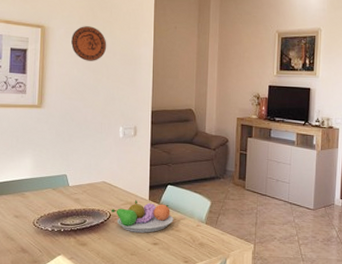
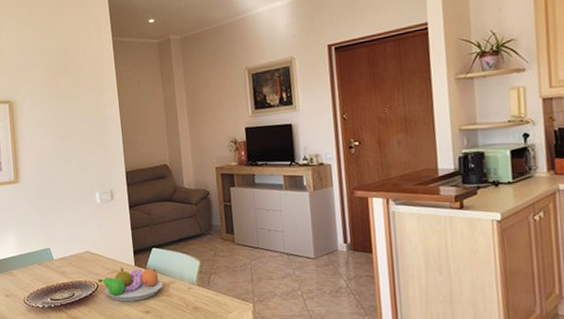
decorative plate: present [71,26,107,61] -> none [38,94,73,130]

